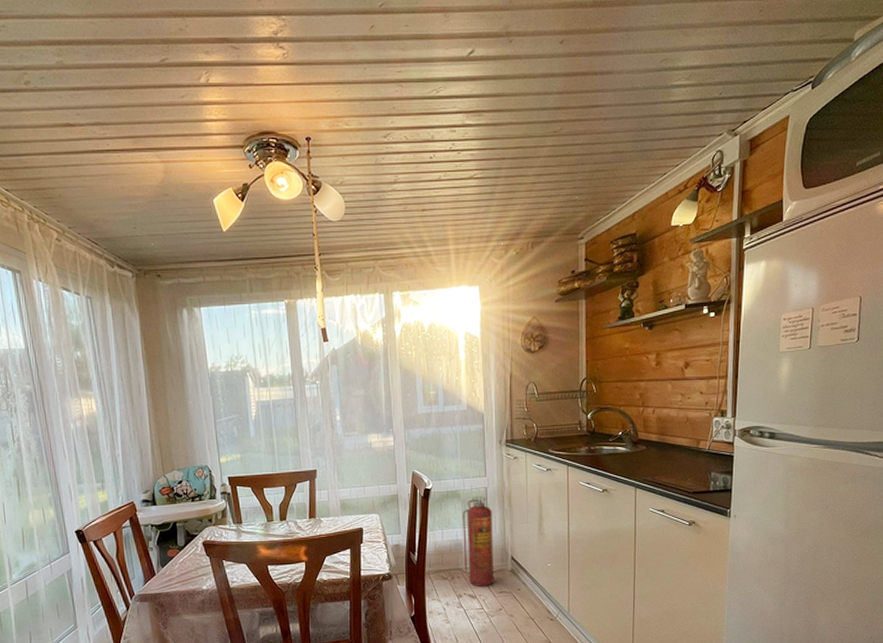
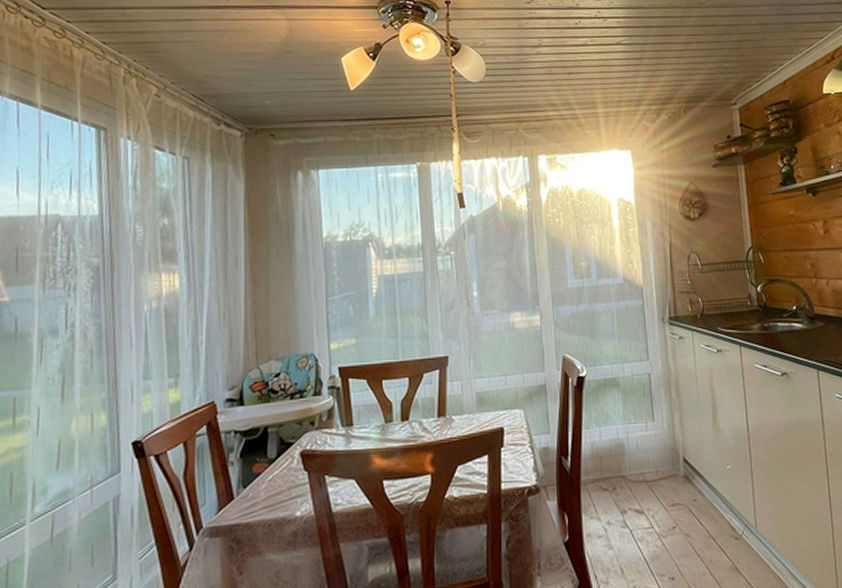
fire extinguisher: present [462,497,494,587] -> none [622,384,665,499]

